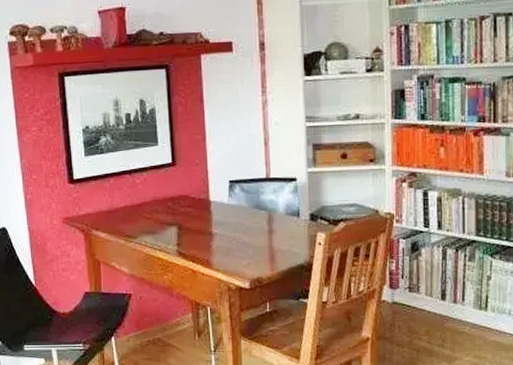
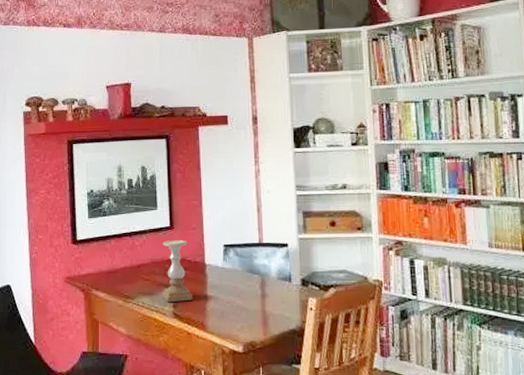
candle holder: none [165,177,198,241] -> present [163,240,193,303]

